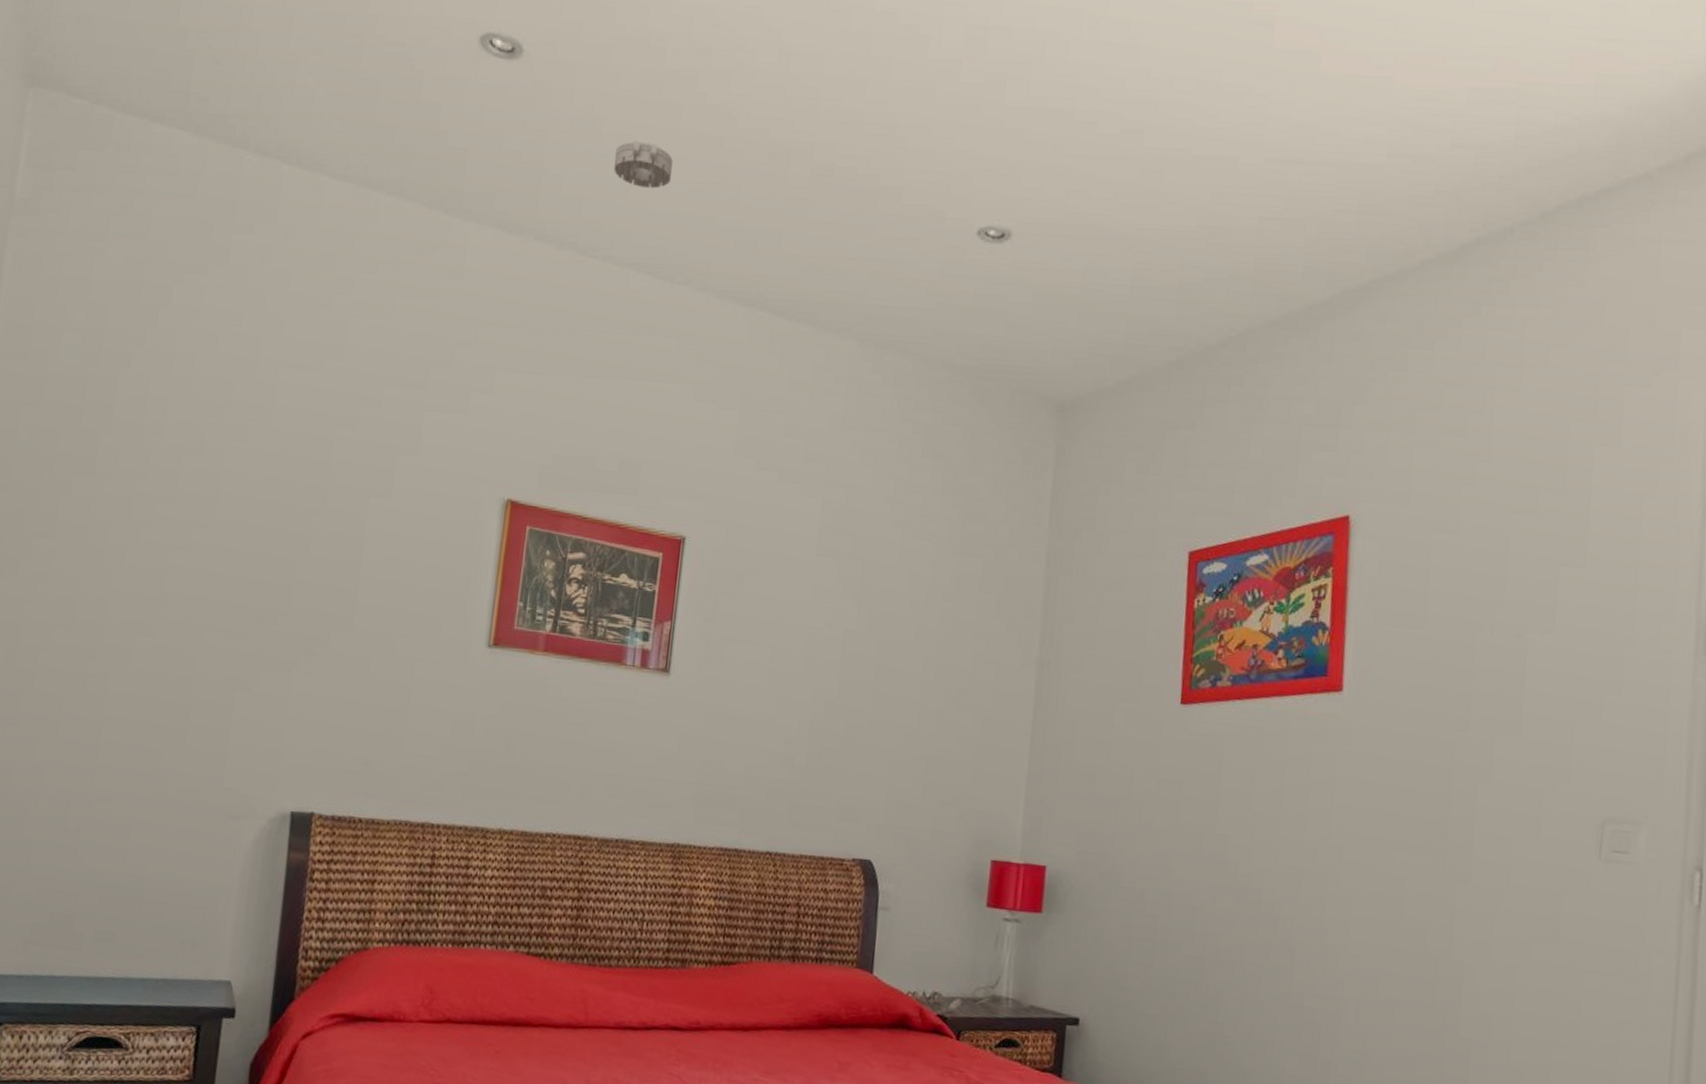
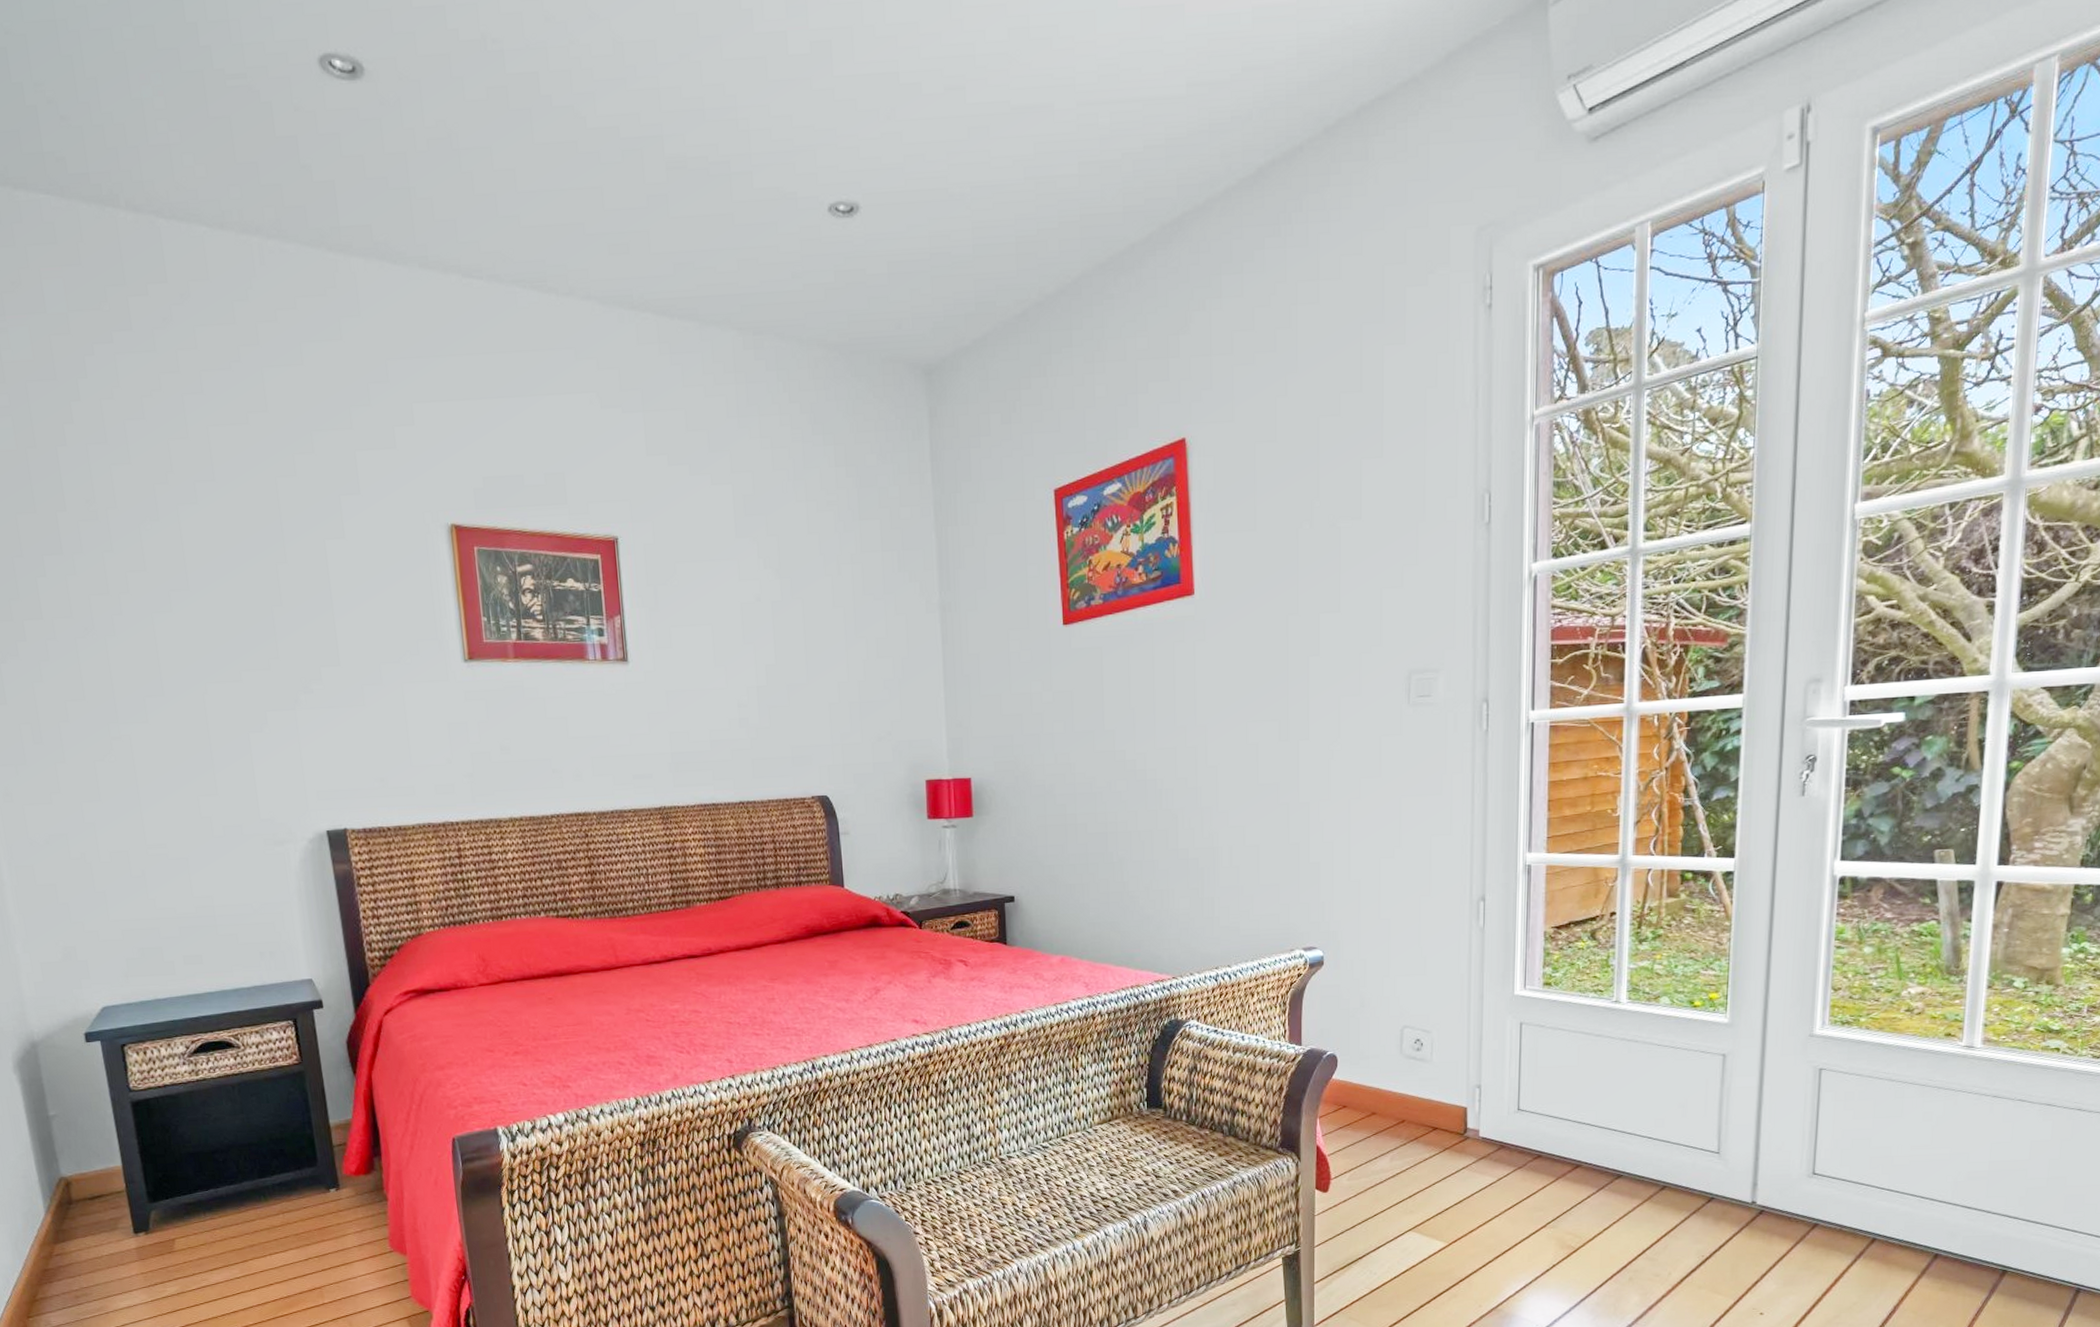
smoke detector: present [614,140,674,189] -> none [476,152,536,202]

